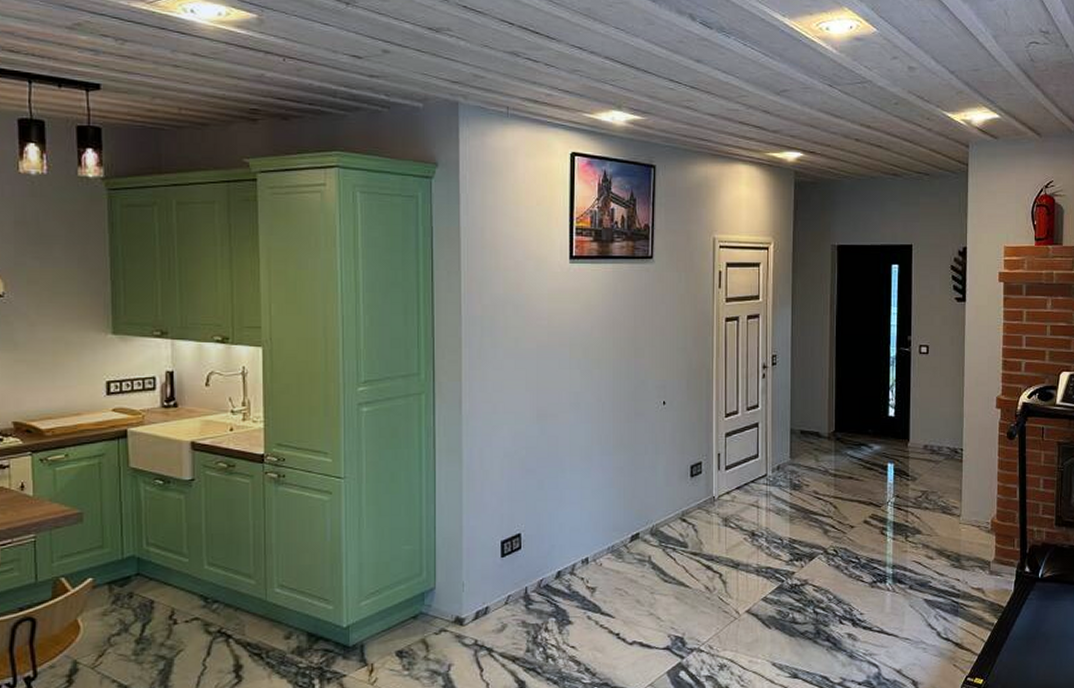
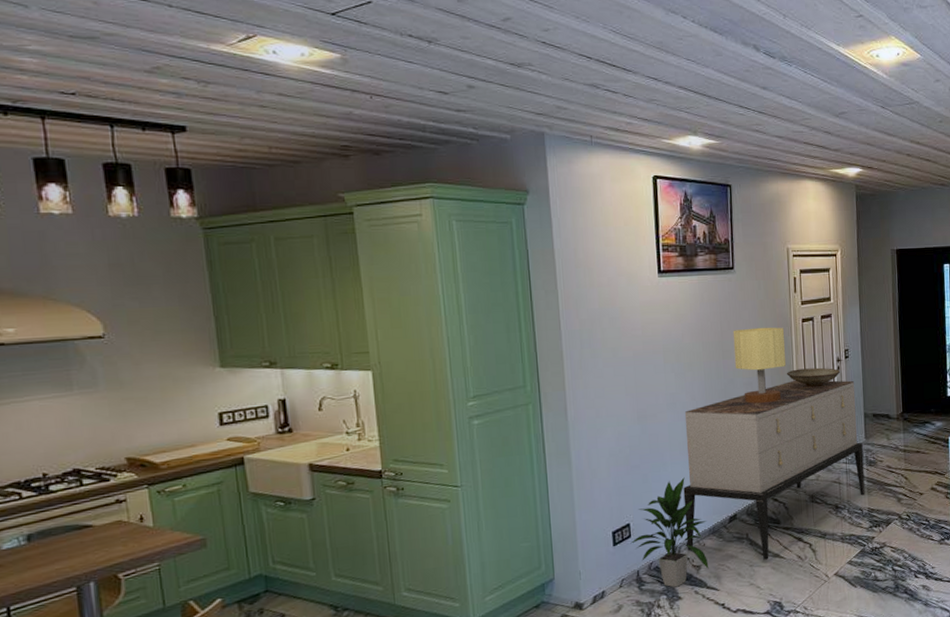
indoor plant: none [520,486,606,610] -> present [630,477,709,588]
sideboard: none [582,386,787,589] -> present [683,380,865,561]
table lamp: none [647,325,705,409] -> present [733,327,787,404]
decorative bowl: none [704,374,766,396] -> present [786,367,841,388]

